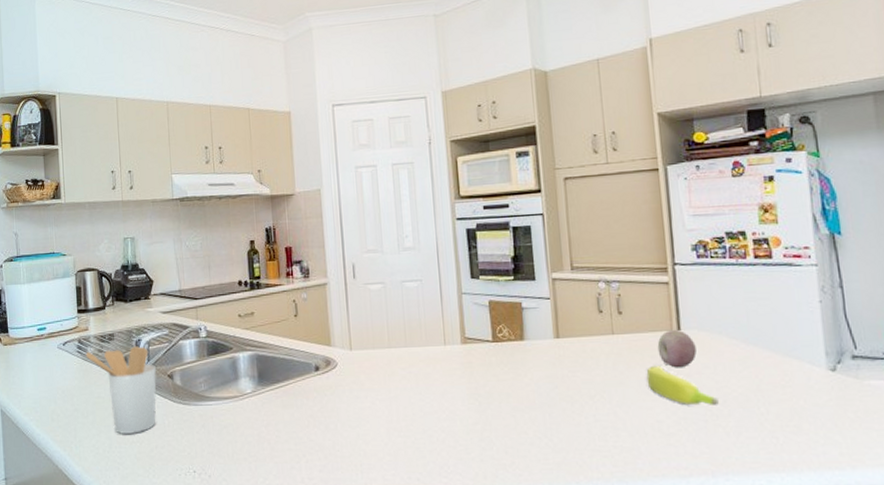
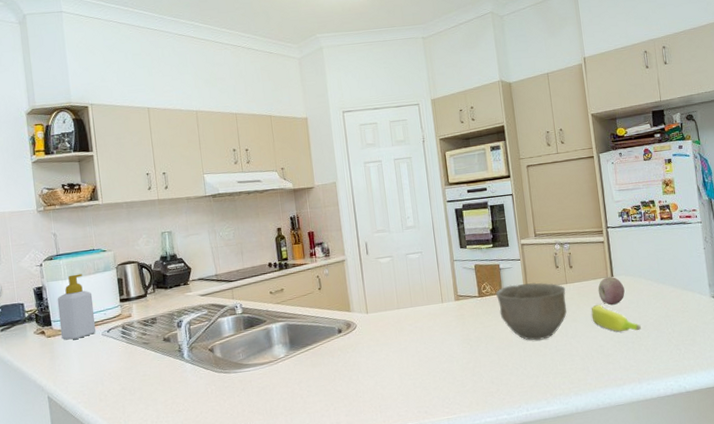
soap bottle: none [15,278,52,350] -> present [57,273,97,340]
utensil holder: present [85,346,157,434] -> none [130,326,200,405]
bowl: none [514,329,612,405] -> present [495,282,567,341]

